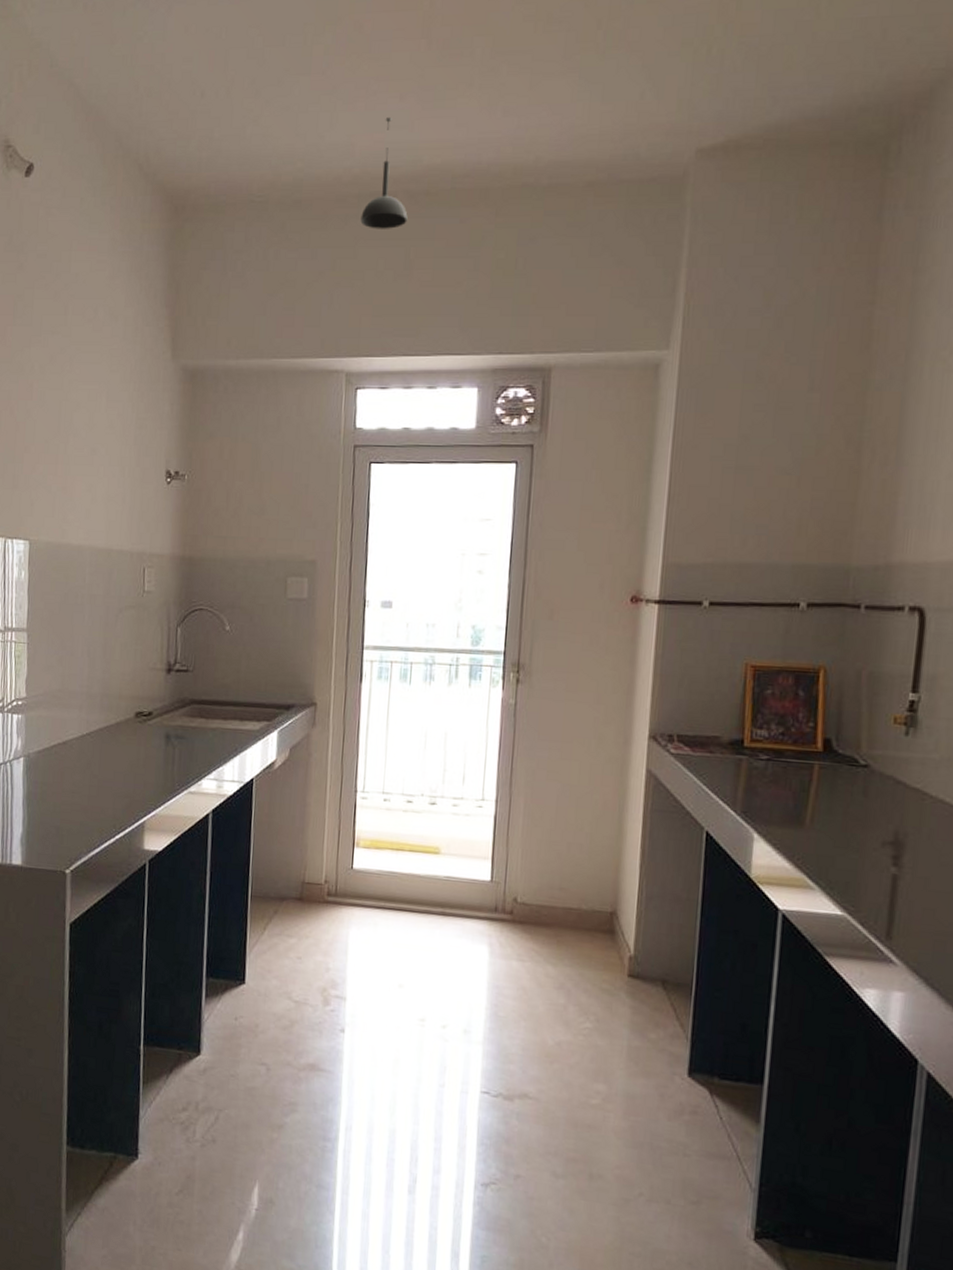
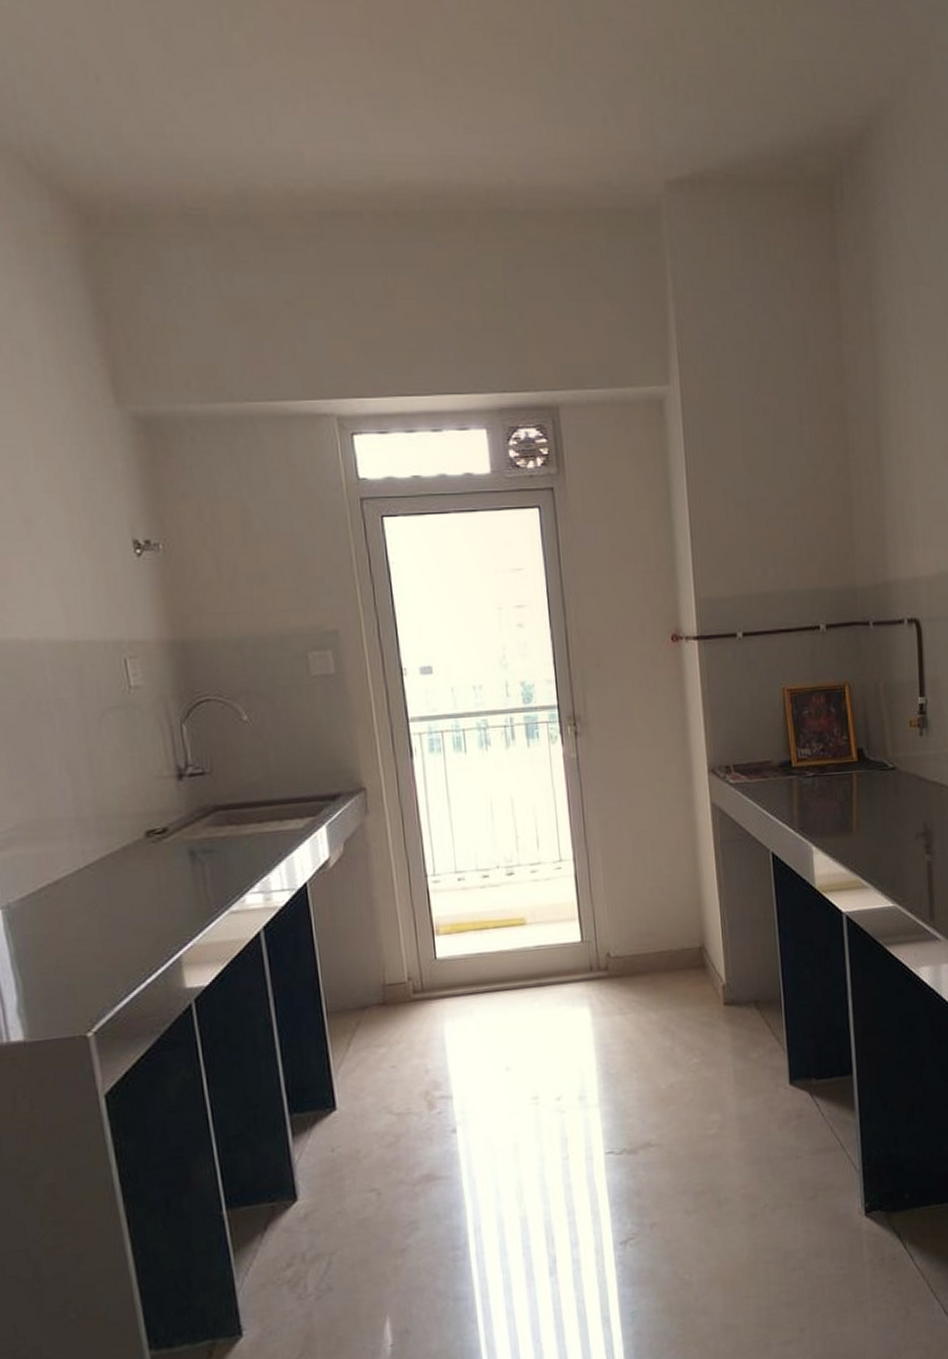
pendant light: present [360,117,408,229] -> none [324,124,379,253]

